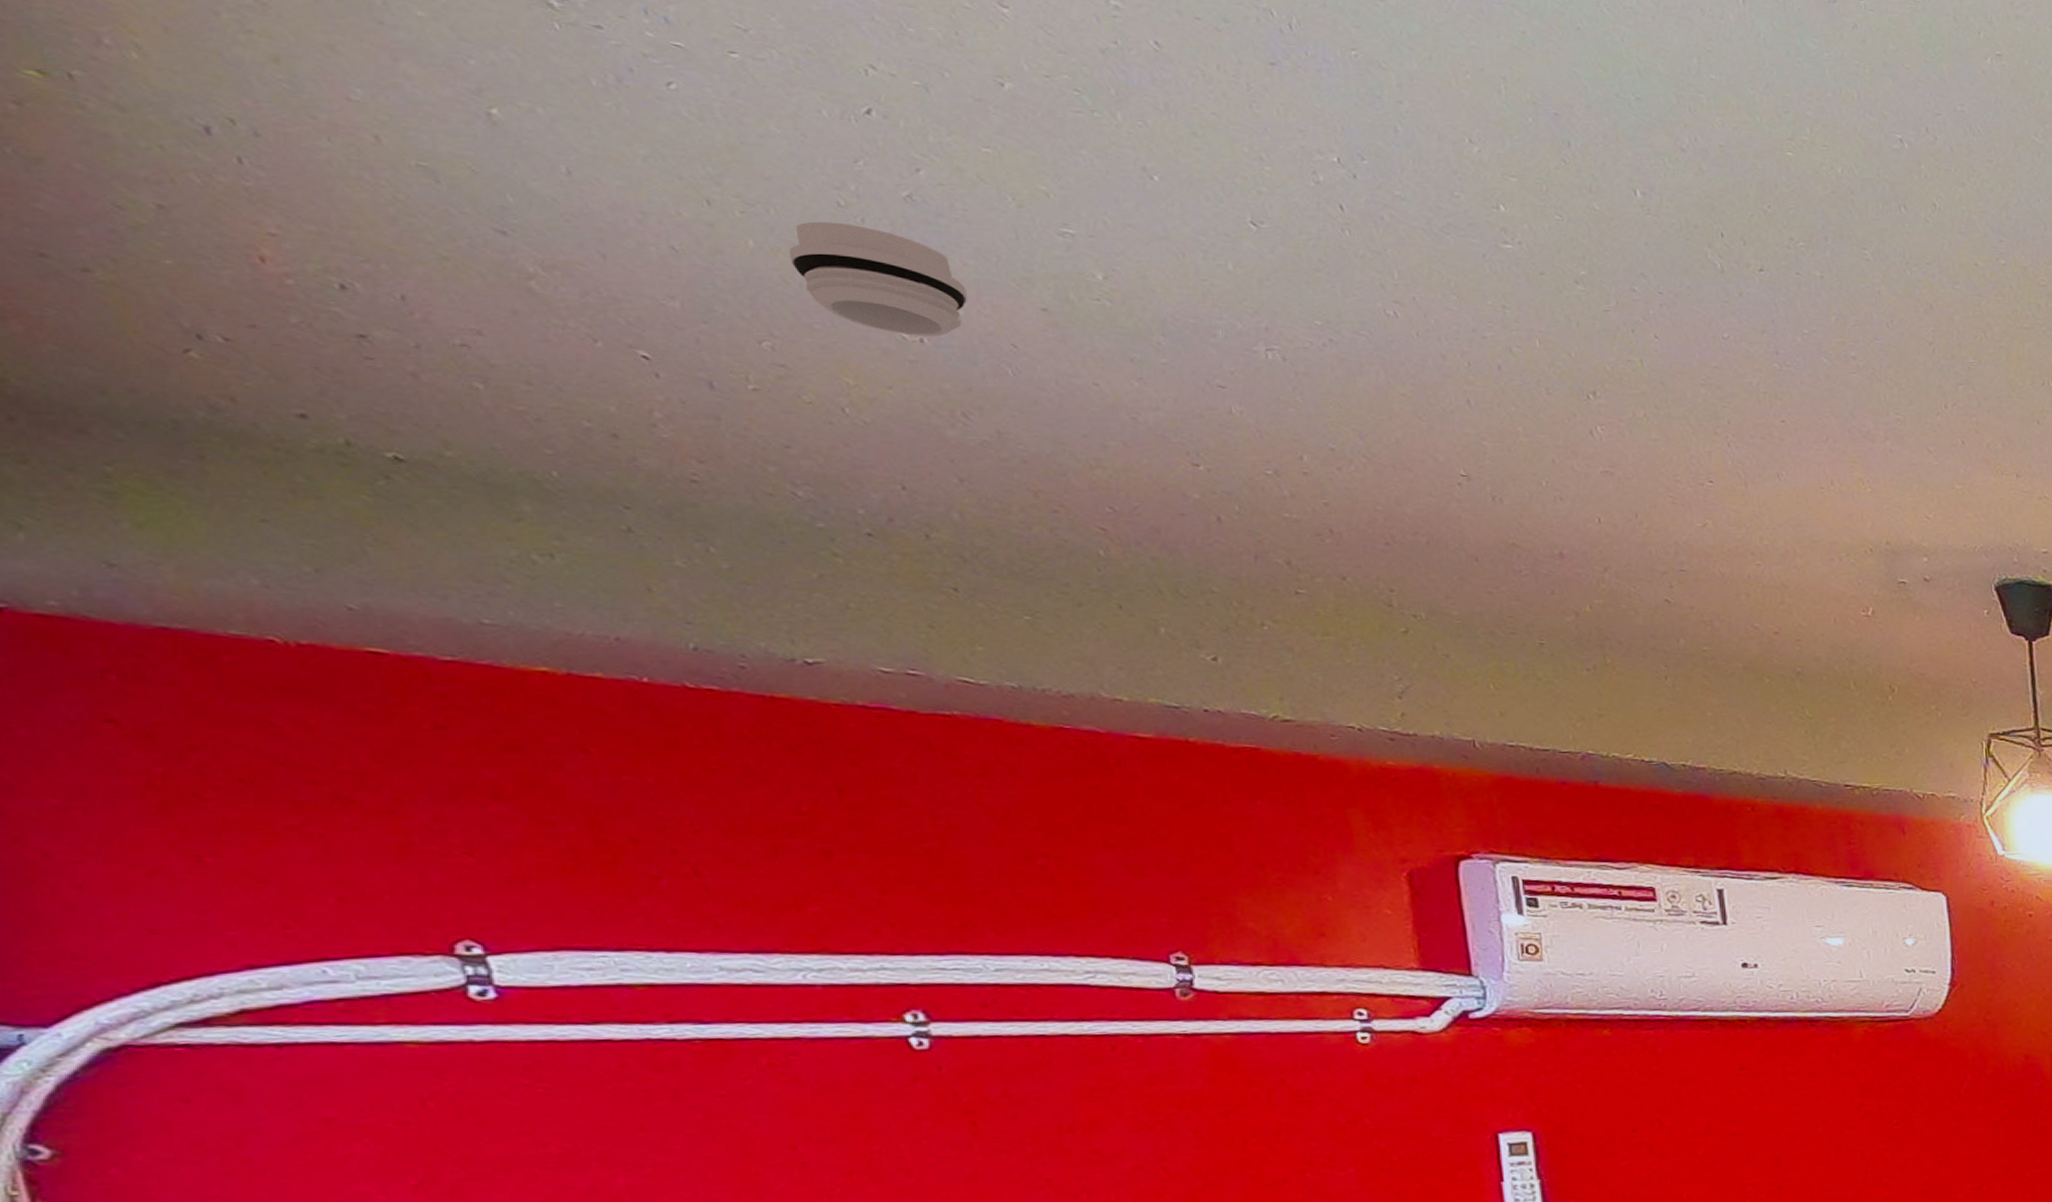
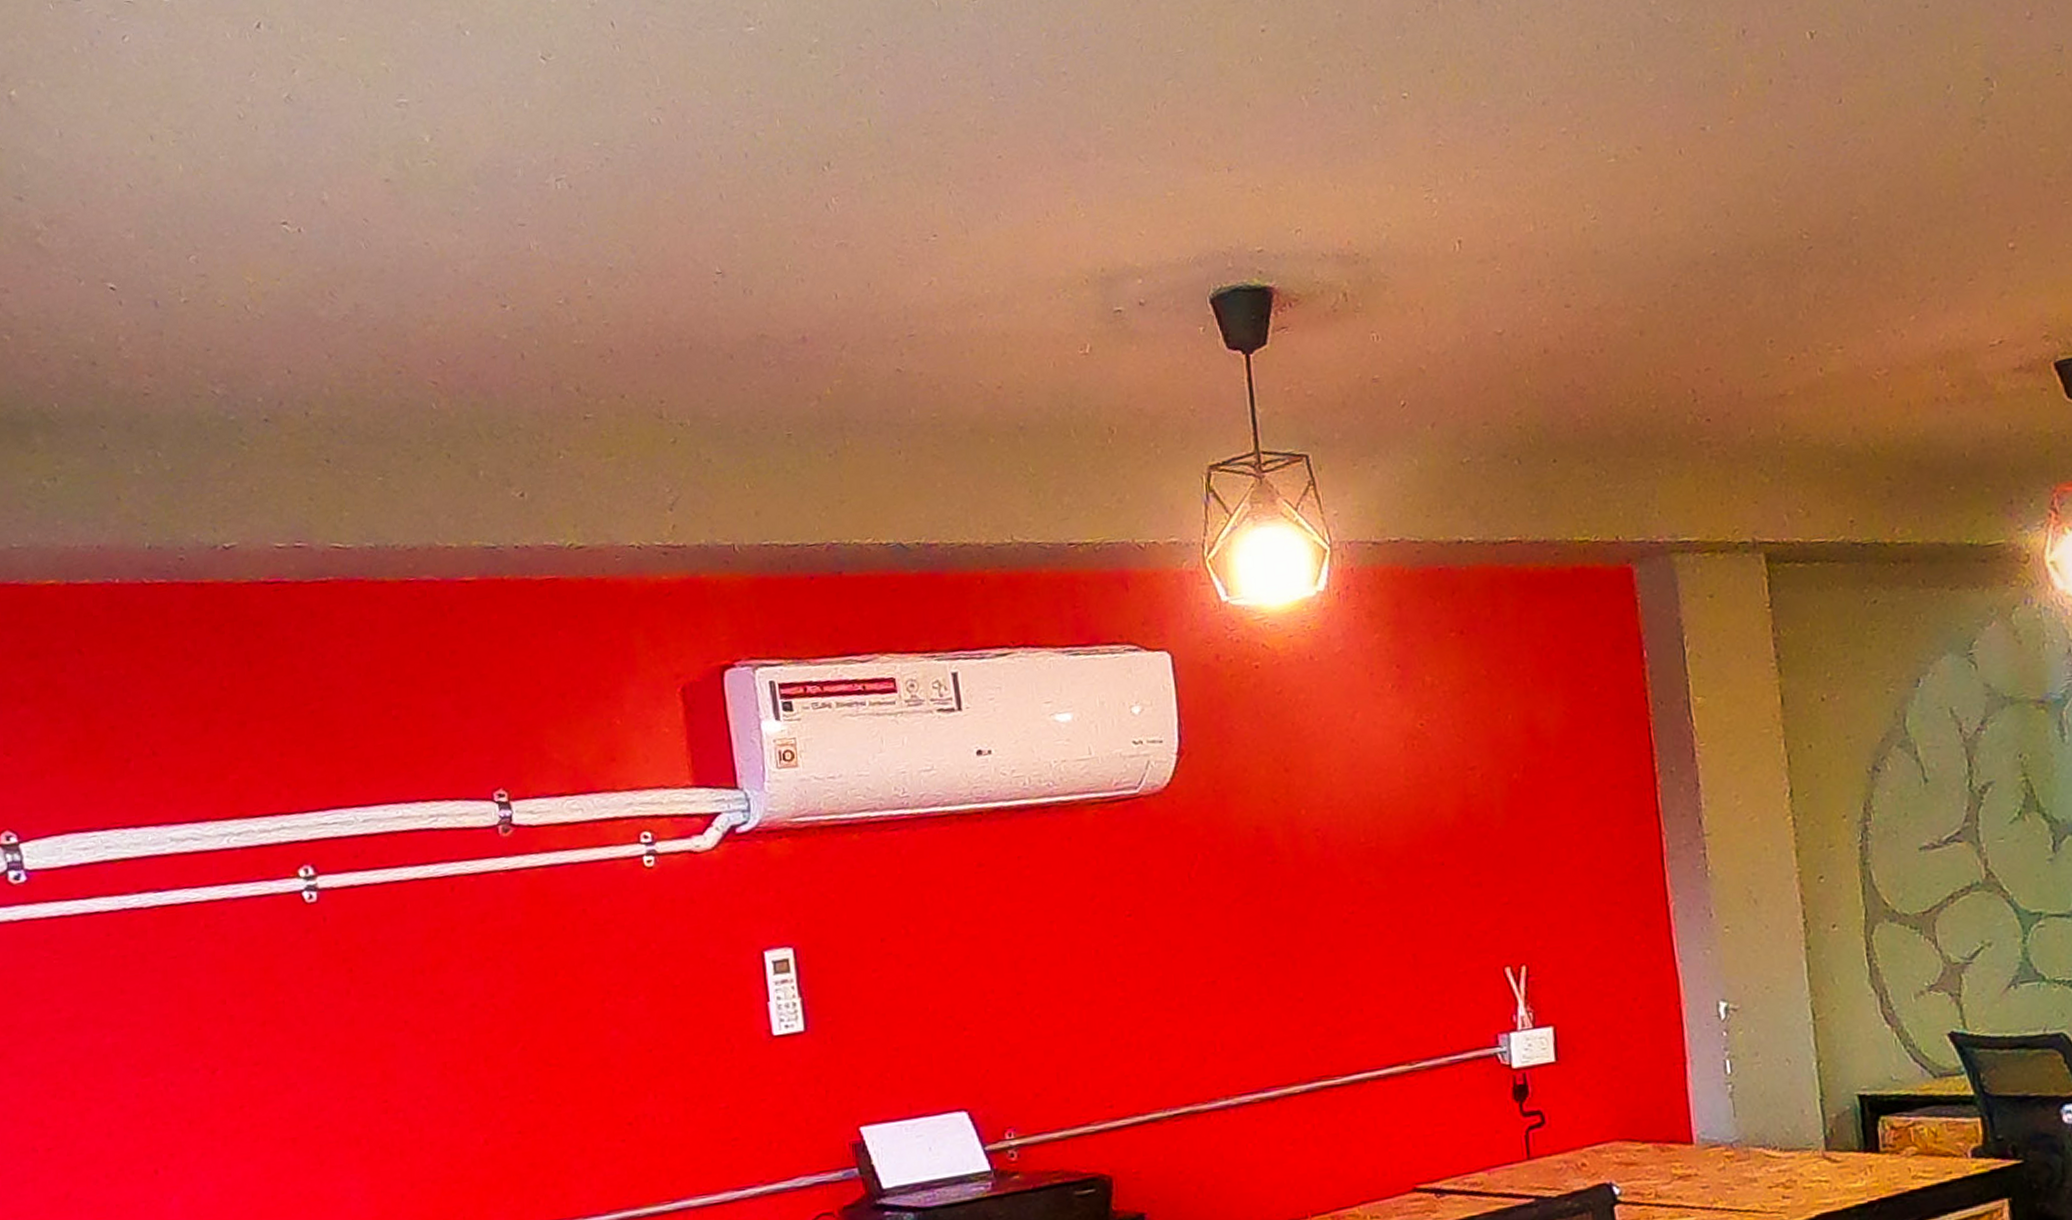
smoke detector: present [789,221,967,336] -> none [206,133,331,228]

